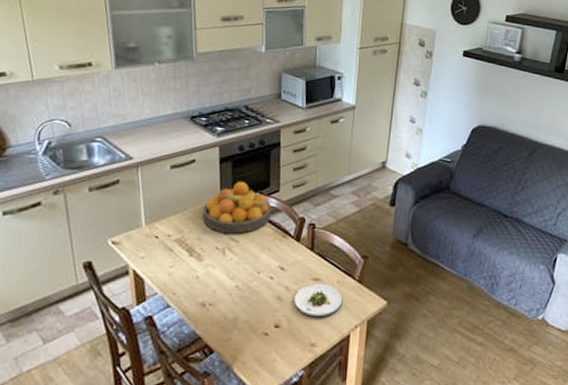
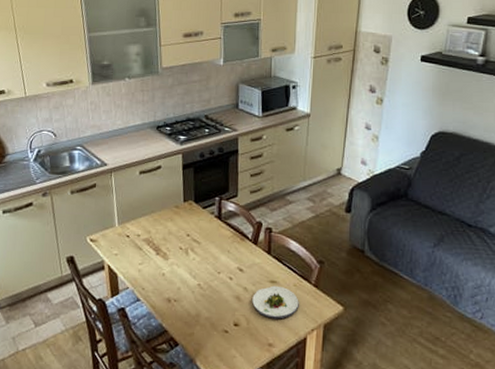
fruit bowl: present [202,181,272,234] -> none [167,186,231,236]

